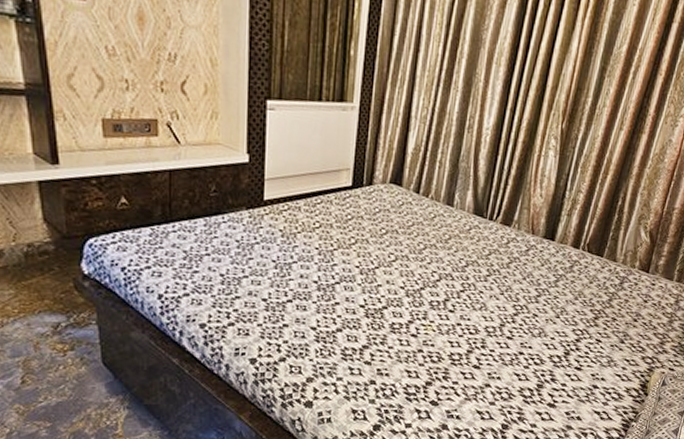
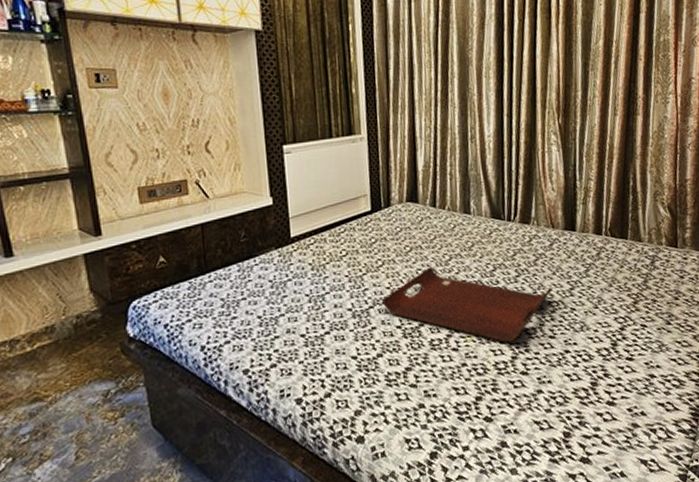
serving tray: none [348,252,520,337] -> present [381,266,552,343]

